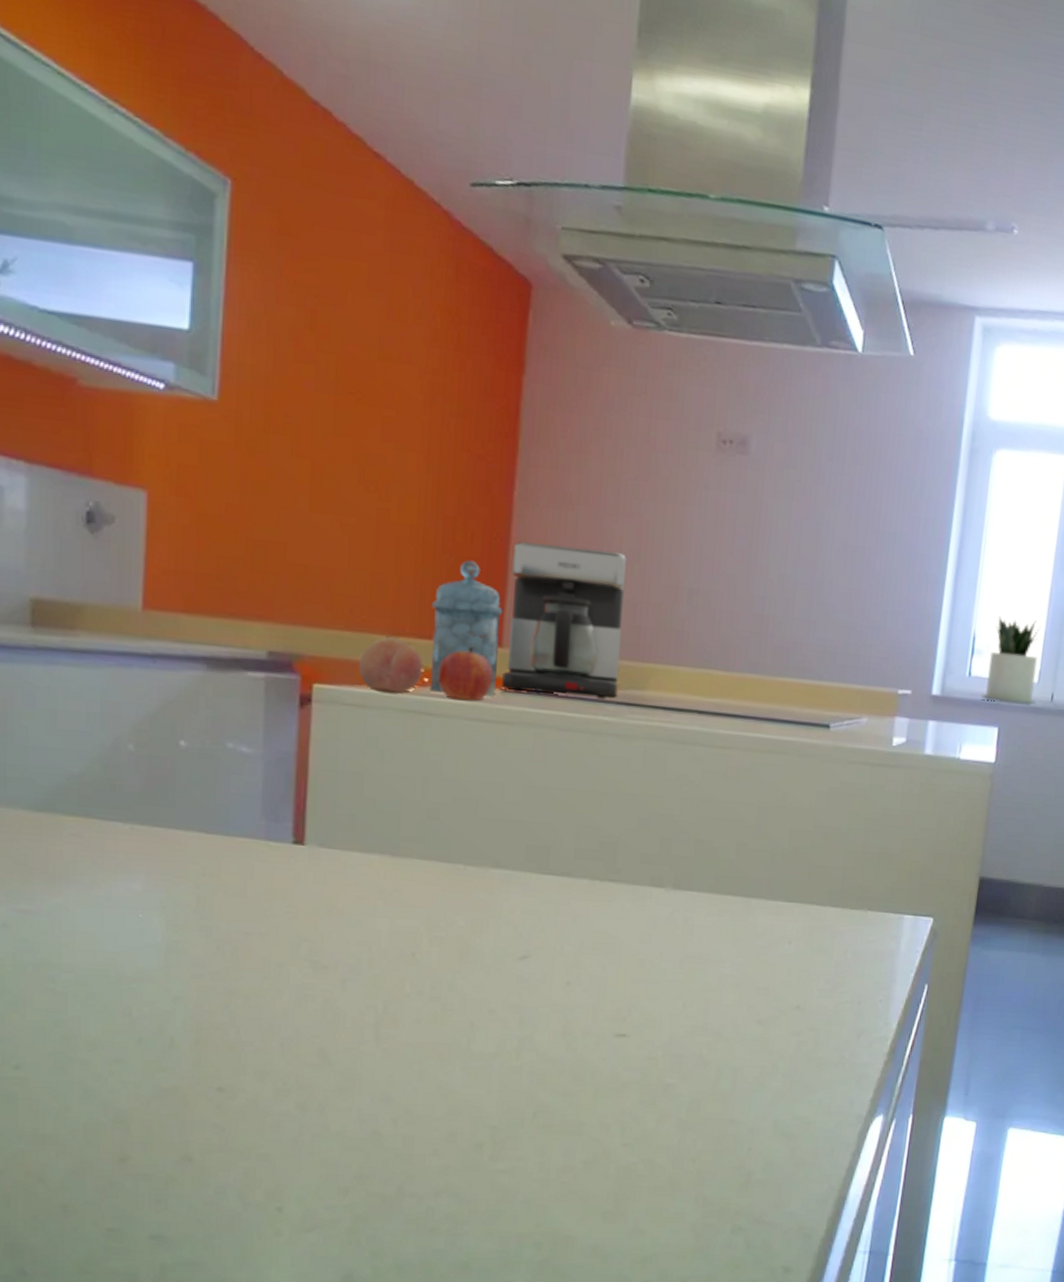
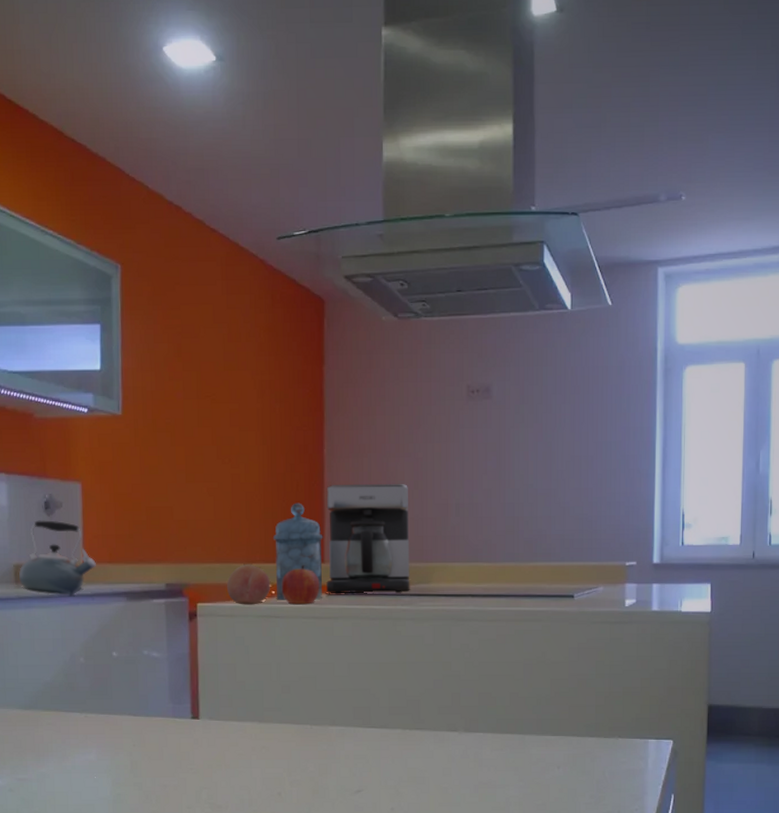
kettle: none [38,537,163,653] -> present [19,520,96,596]
planter: present [980,616,1039,707] -> none [693,495,741,565]

